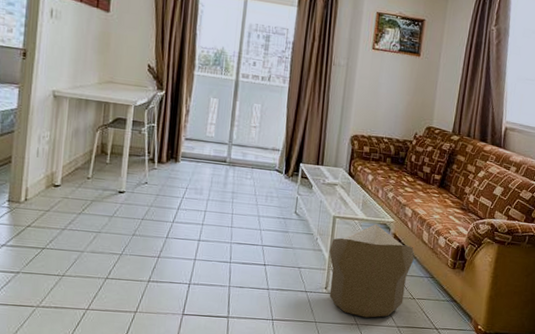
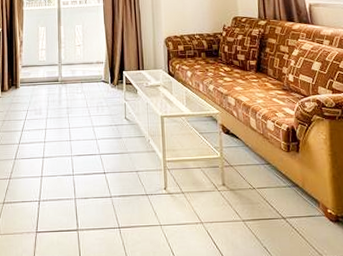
pouf: present [329,224,414,318] -> none [162,117,246,215]

